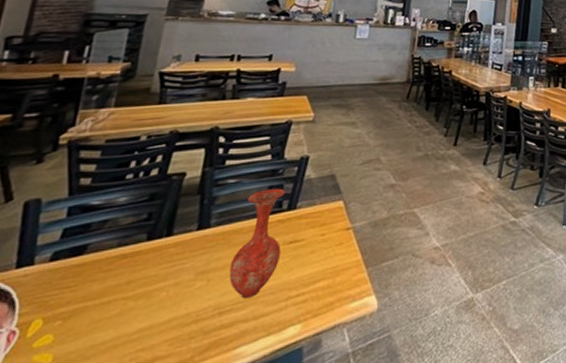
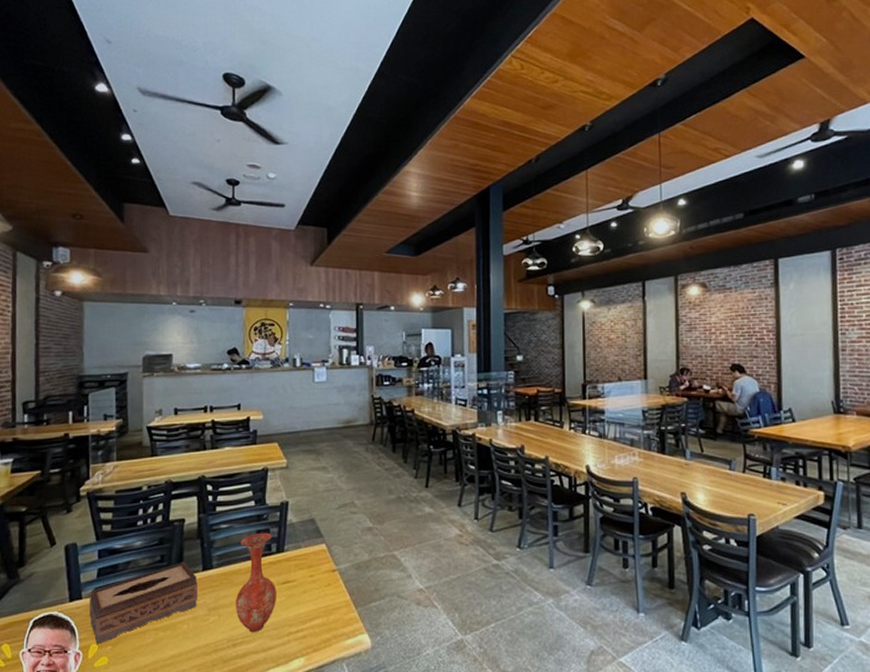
tissue box: none [39,220,188,320] -> present [90,562,197,645]

